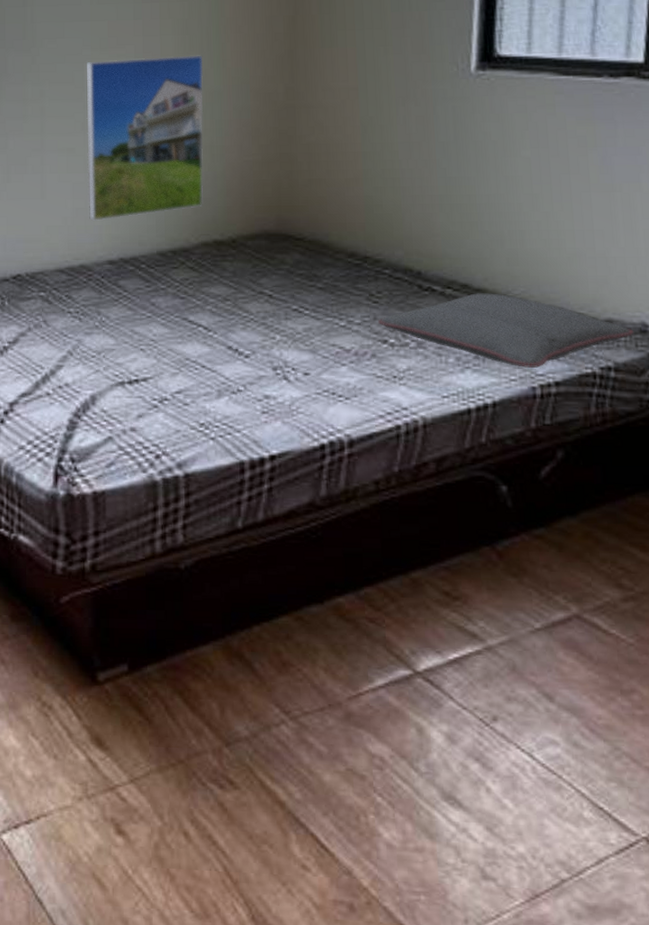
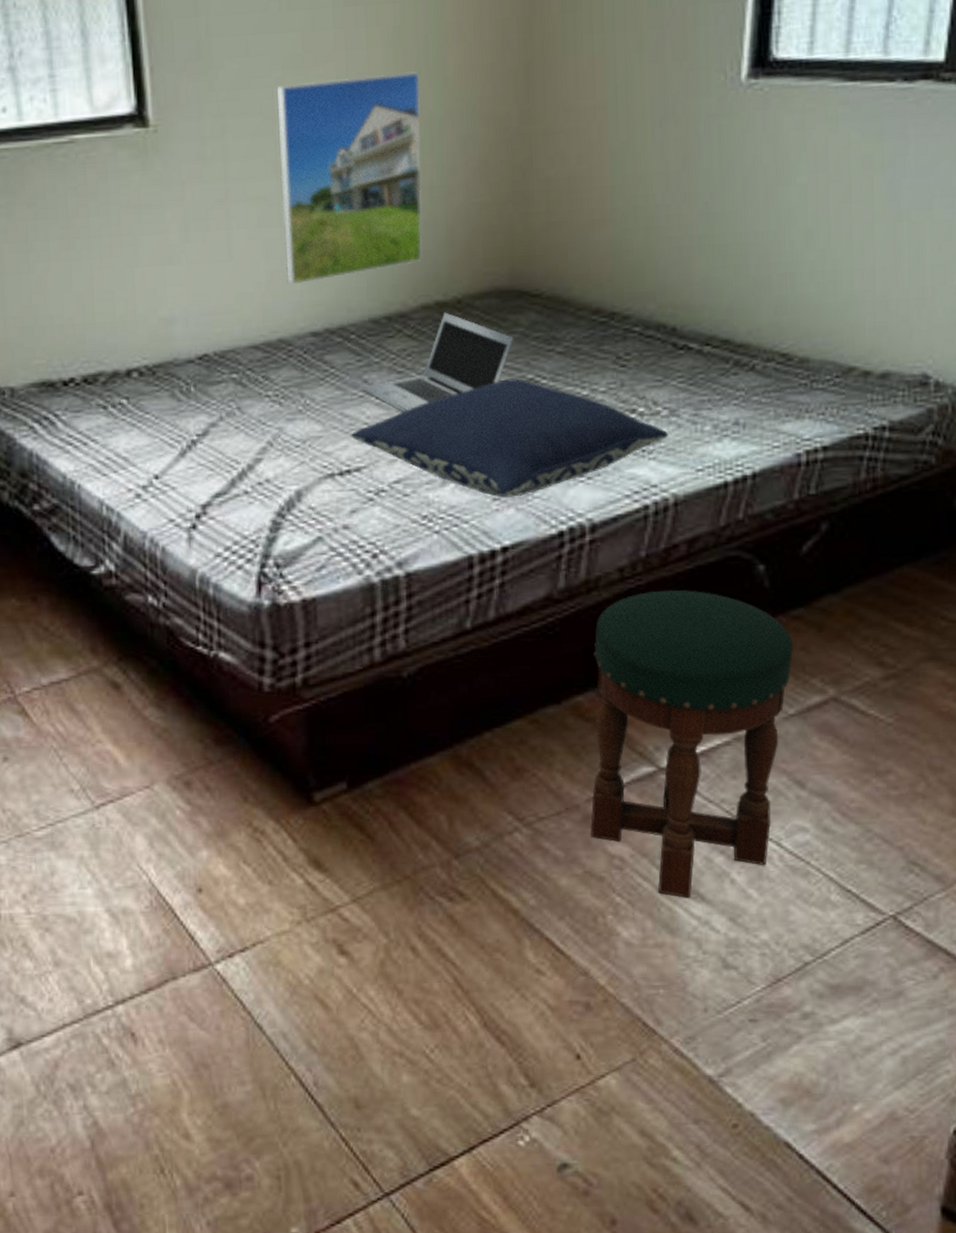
pillow: none [139,308,417,412] -> present [351,378,669,498]
laptop: none [151,249,281,332] -> present [363,312,514,412]
stool: none [352,503,537,804] -> present [591,589,793,899]
pillow: present [378,293,634,368] -> none [626,348,914,432]

